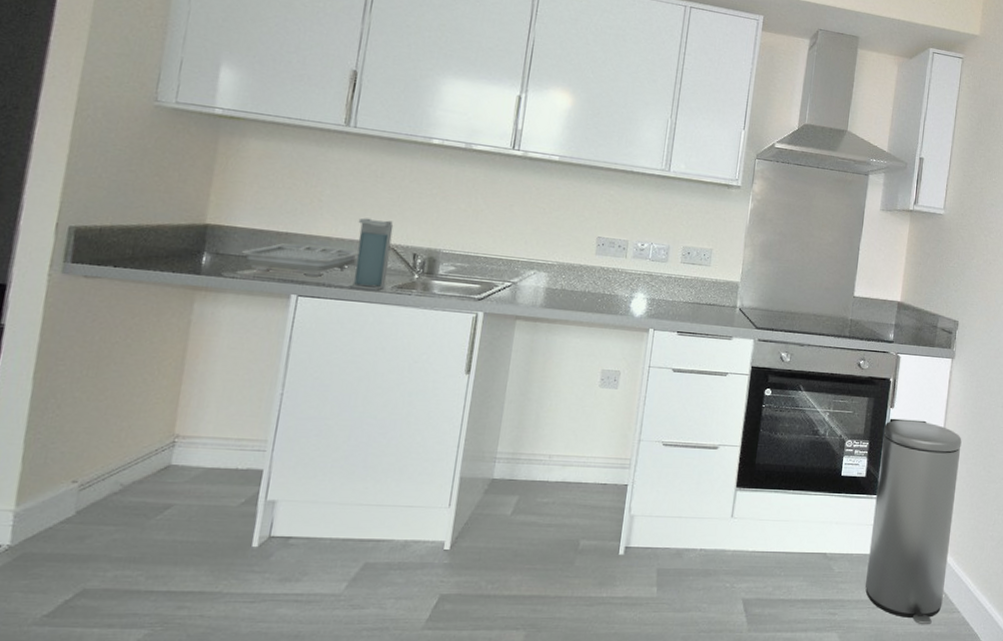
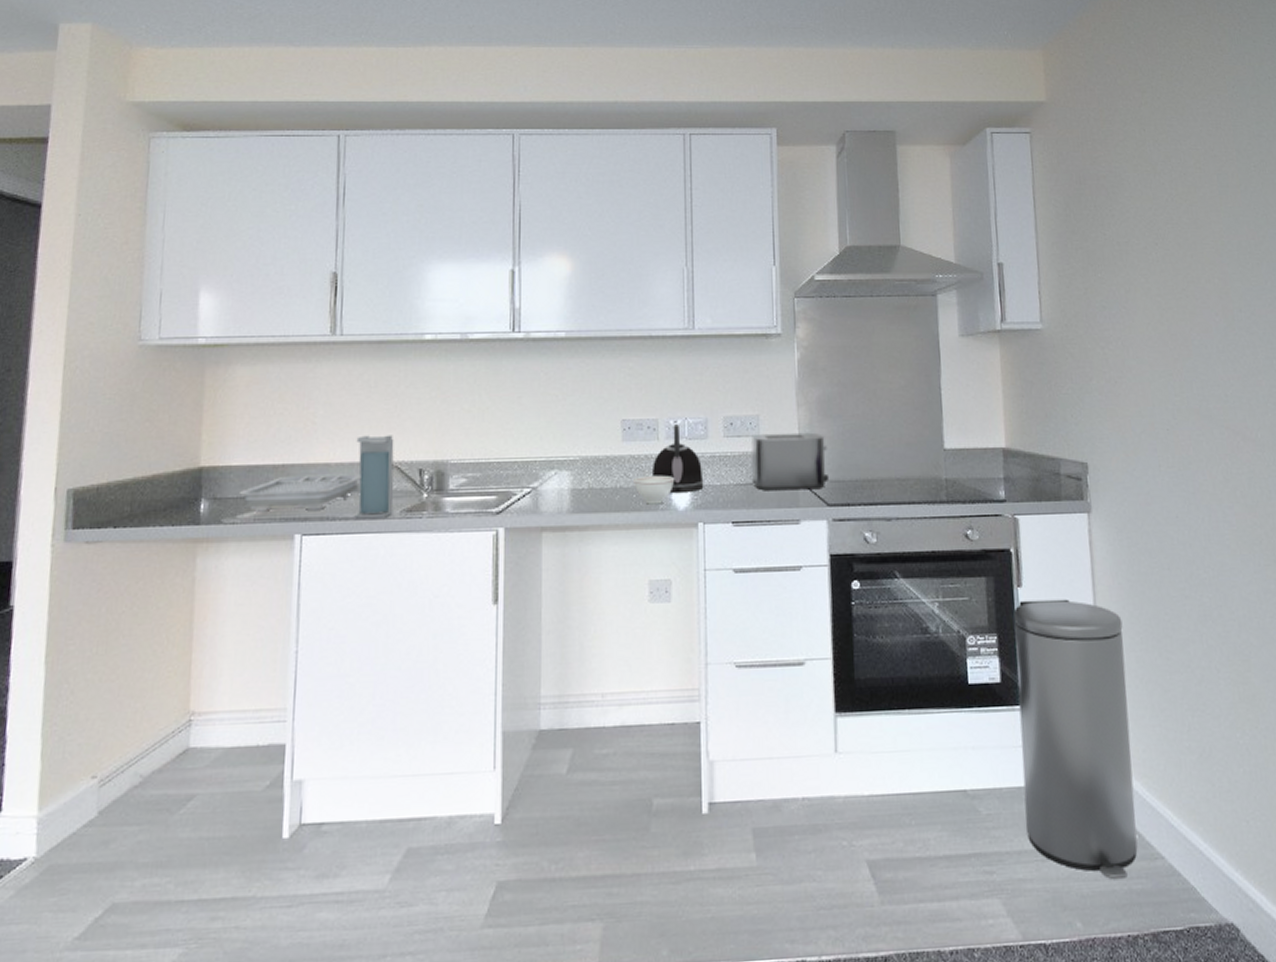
bowl: none [600,285,636,310] -> present [634,475,675,505]
kettle: none [616,247,660,304] -> present [651,424,704,492]
toaster: none [698,264,763,315] -> present [751,432,828,491]

